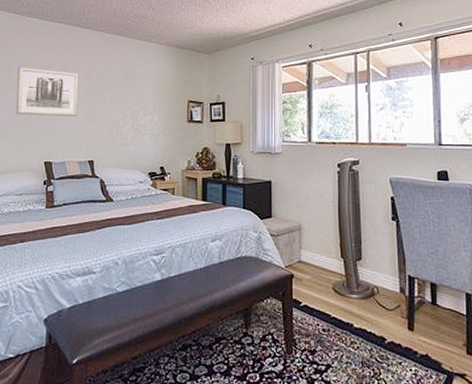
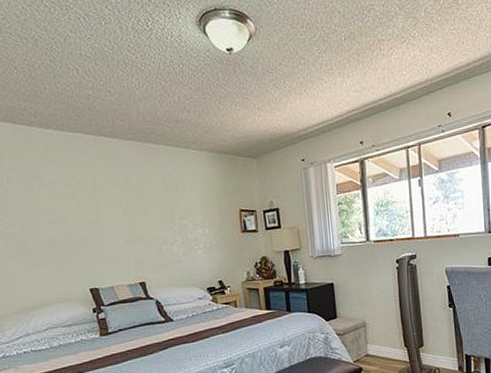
wall art: present [15,67,79,117] -> none [39,186,119,241]

